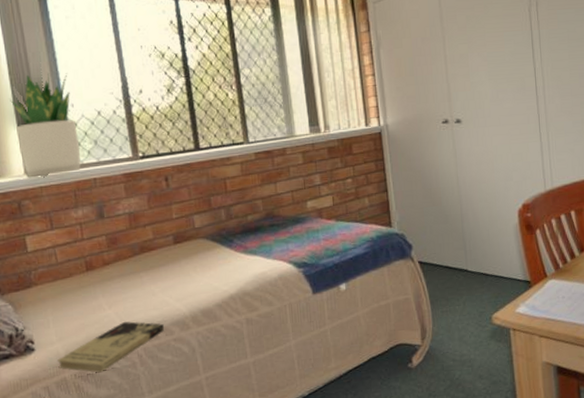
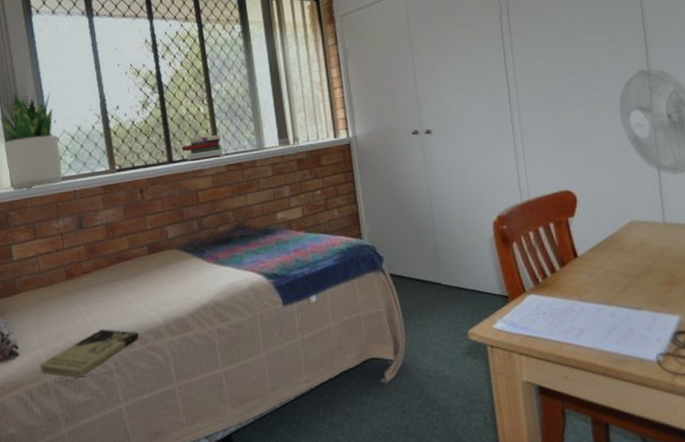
books: none [208,122,253,149] -> present [181,135,224,162]

